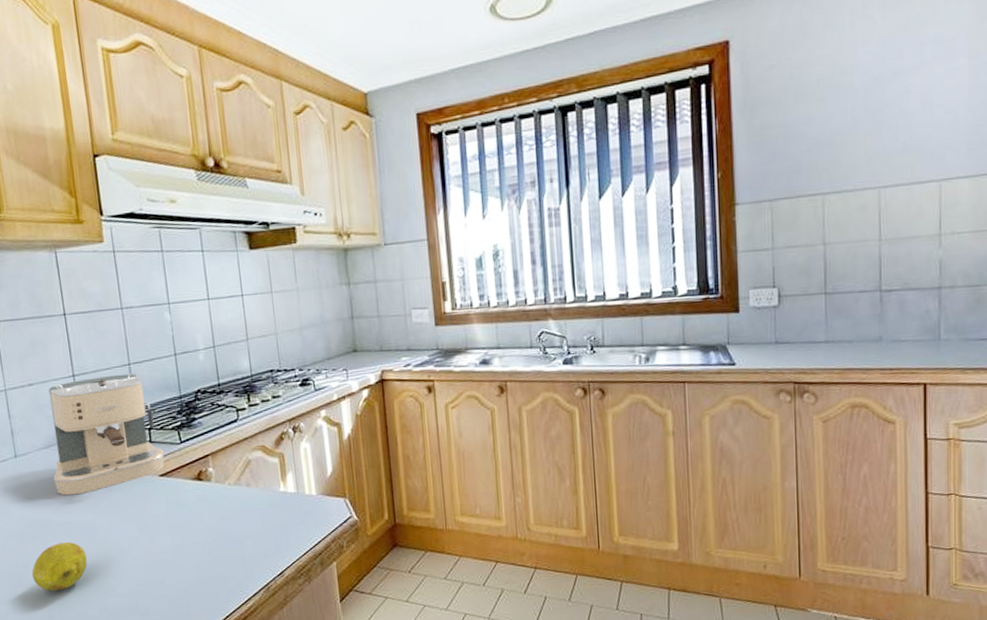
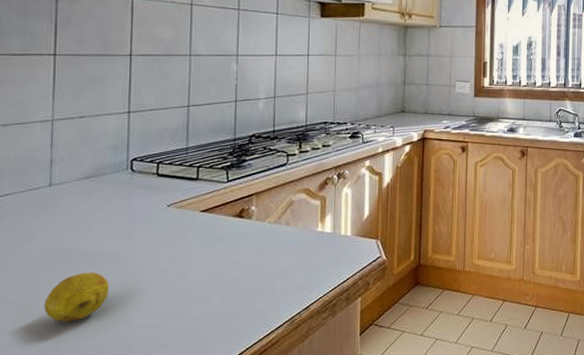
coffee maker: present [48,373,165,496] -> none [87,114,210,226]

